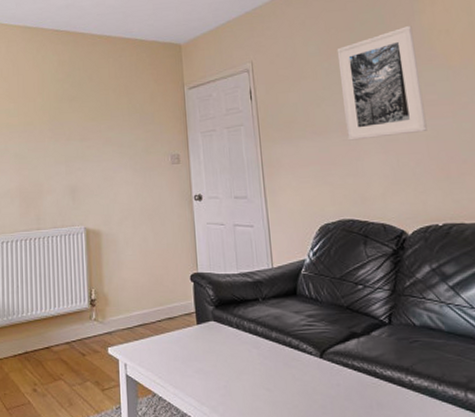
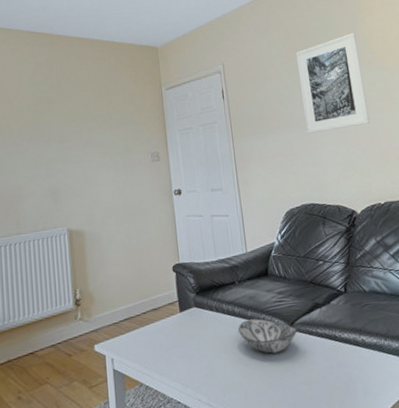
decorative bowl: none [261,341,330,382] -> present [238,318,298,354]

